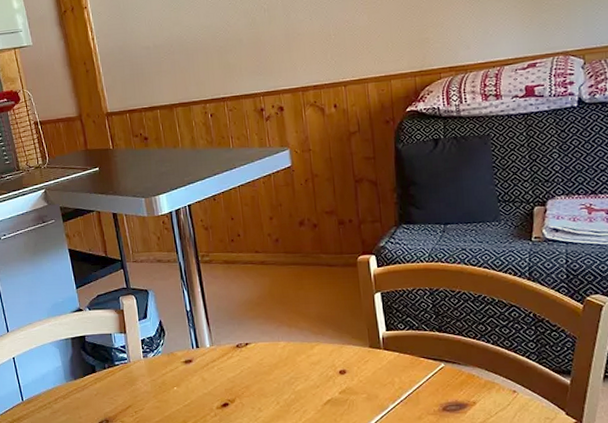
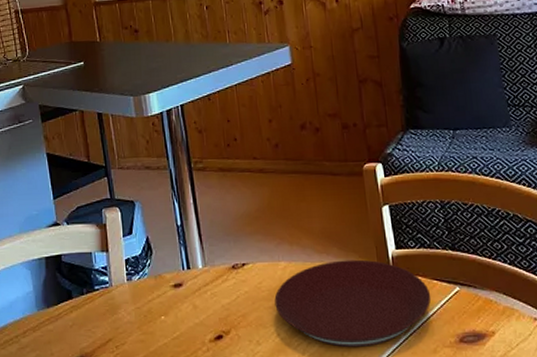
plate: none [274,340,418,415] -> present [274,259,432,348]

